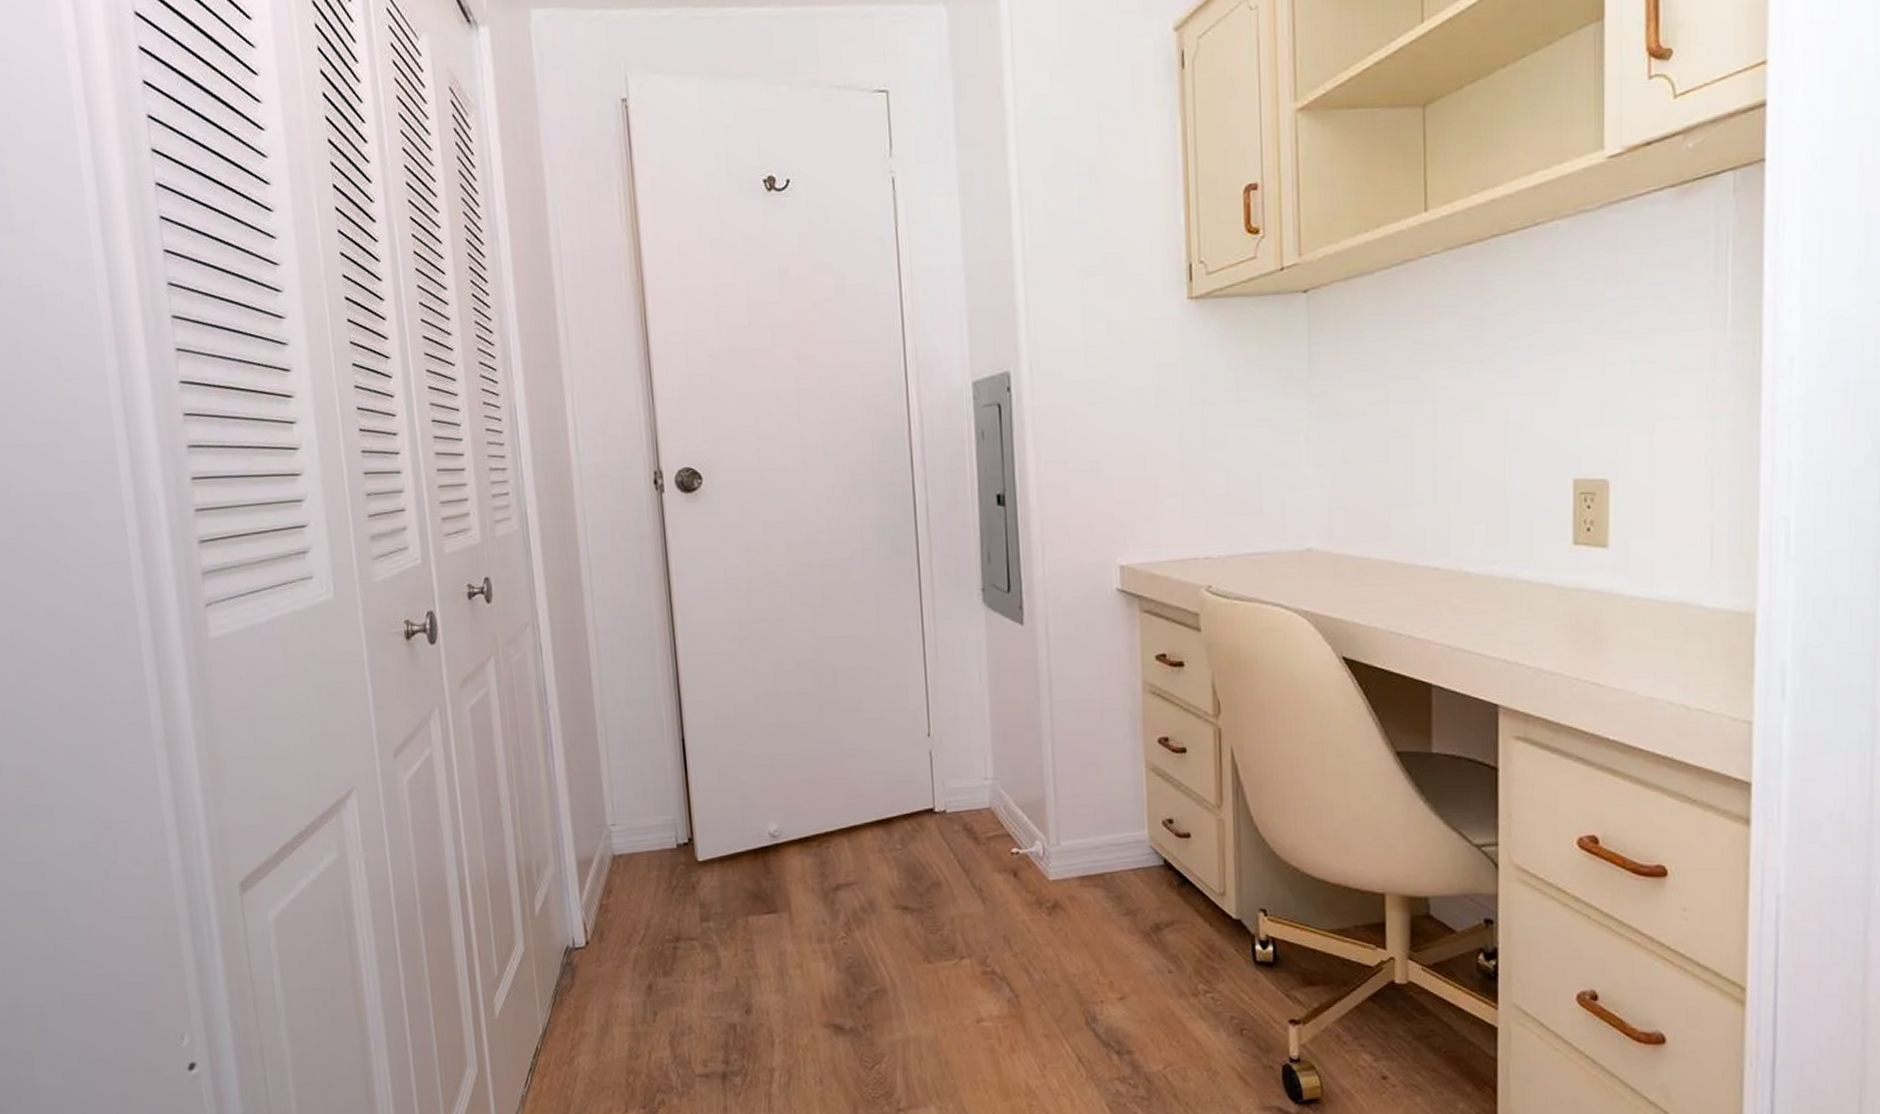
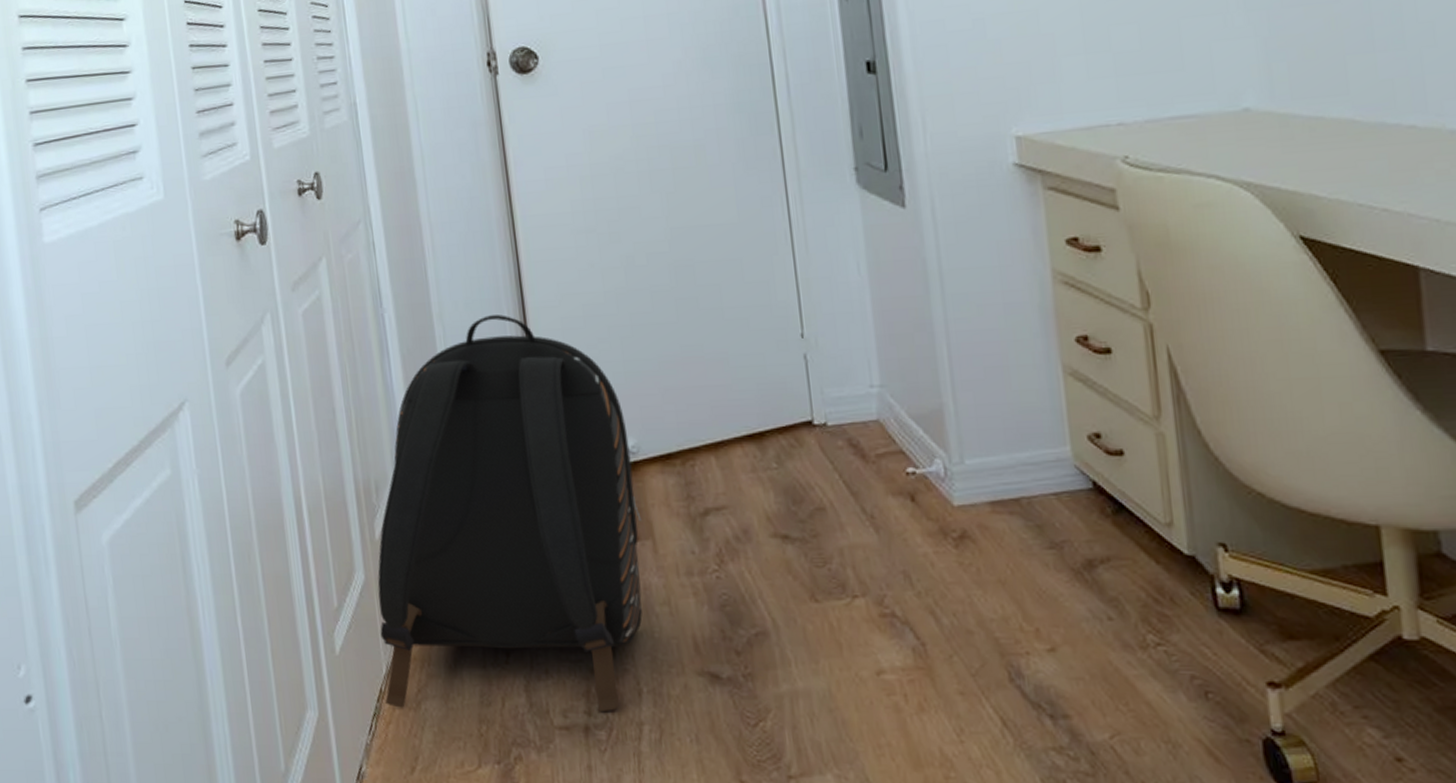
backpack: none [536,712,780,1063] -> present [377,314,643,712]

